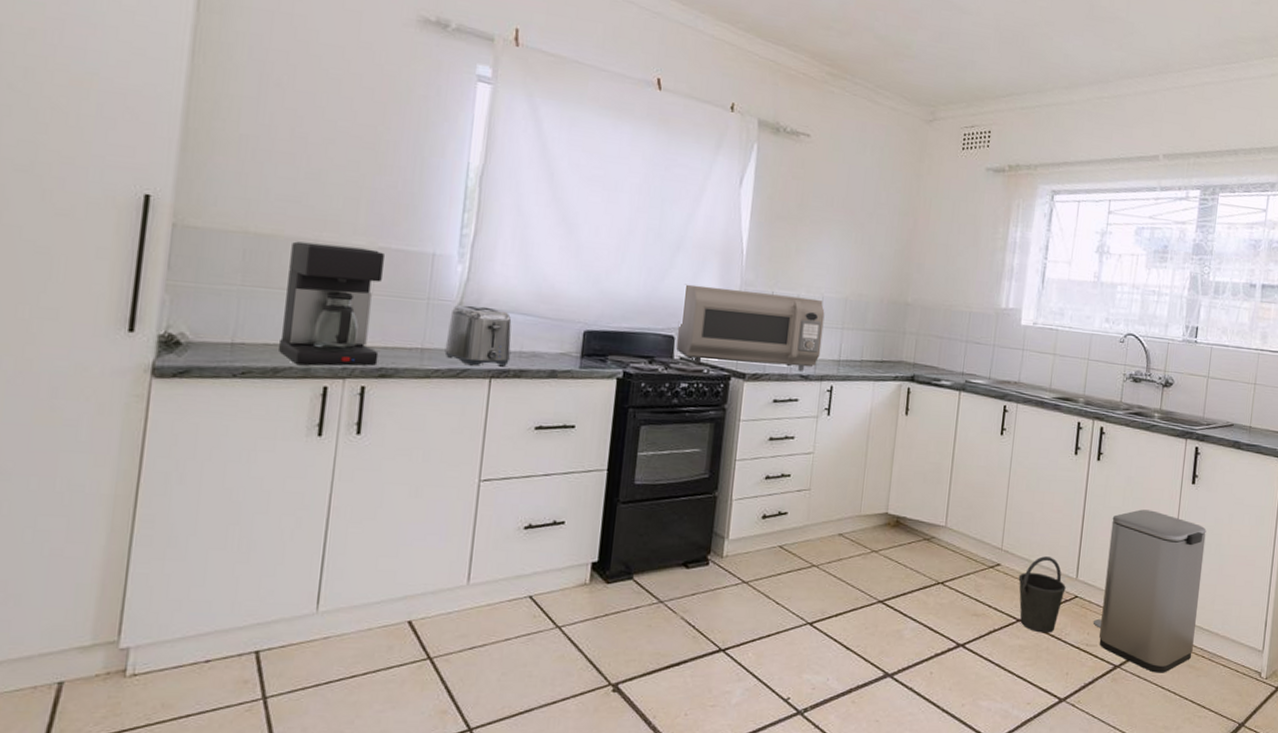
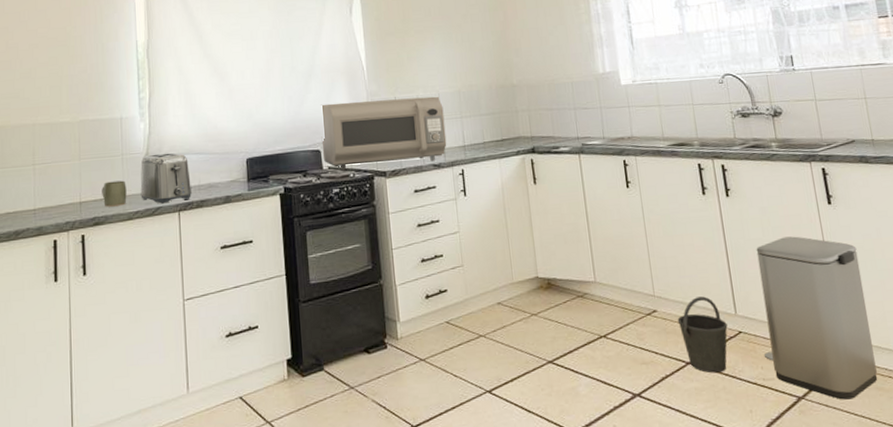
coffee maker: present [279,241,384,367] -> none [17,123,91,226]
mug: none [395,328,429,360] -> present [102,180,127,207]

